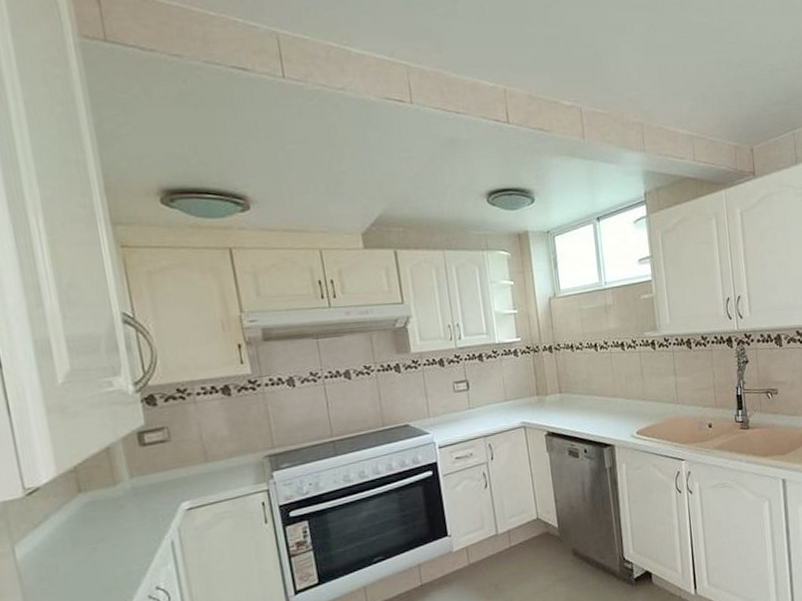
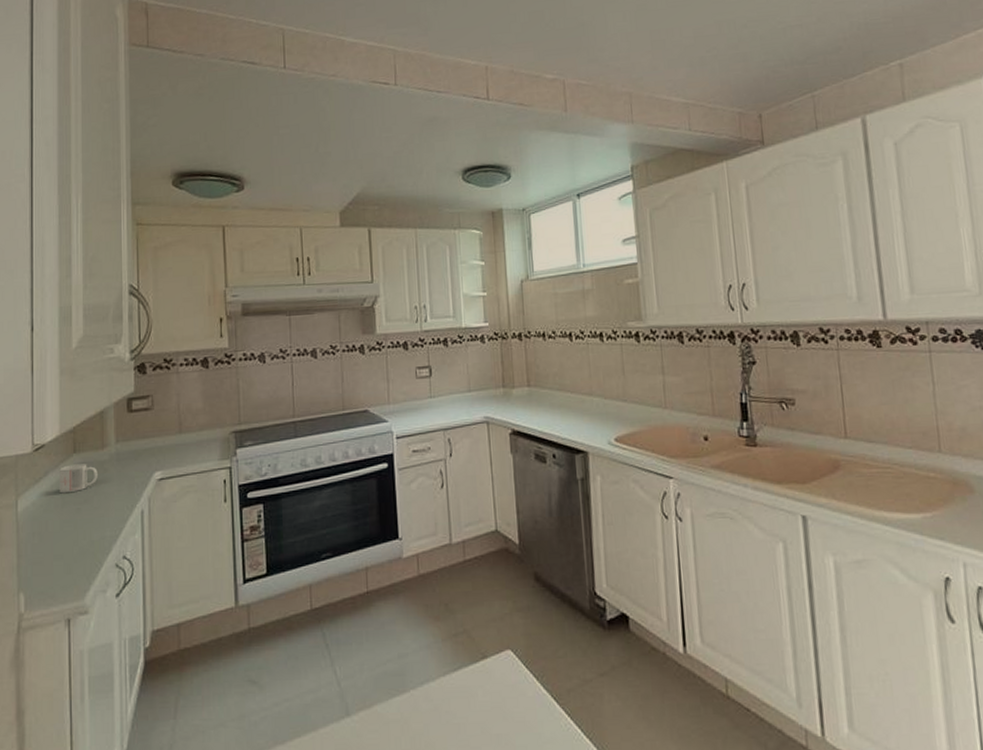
mug: none [63,502,113,535] -> present [59,464,98,494]

